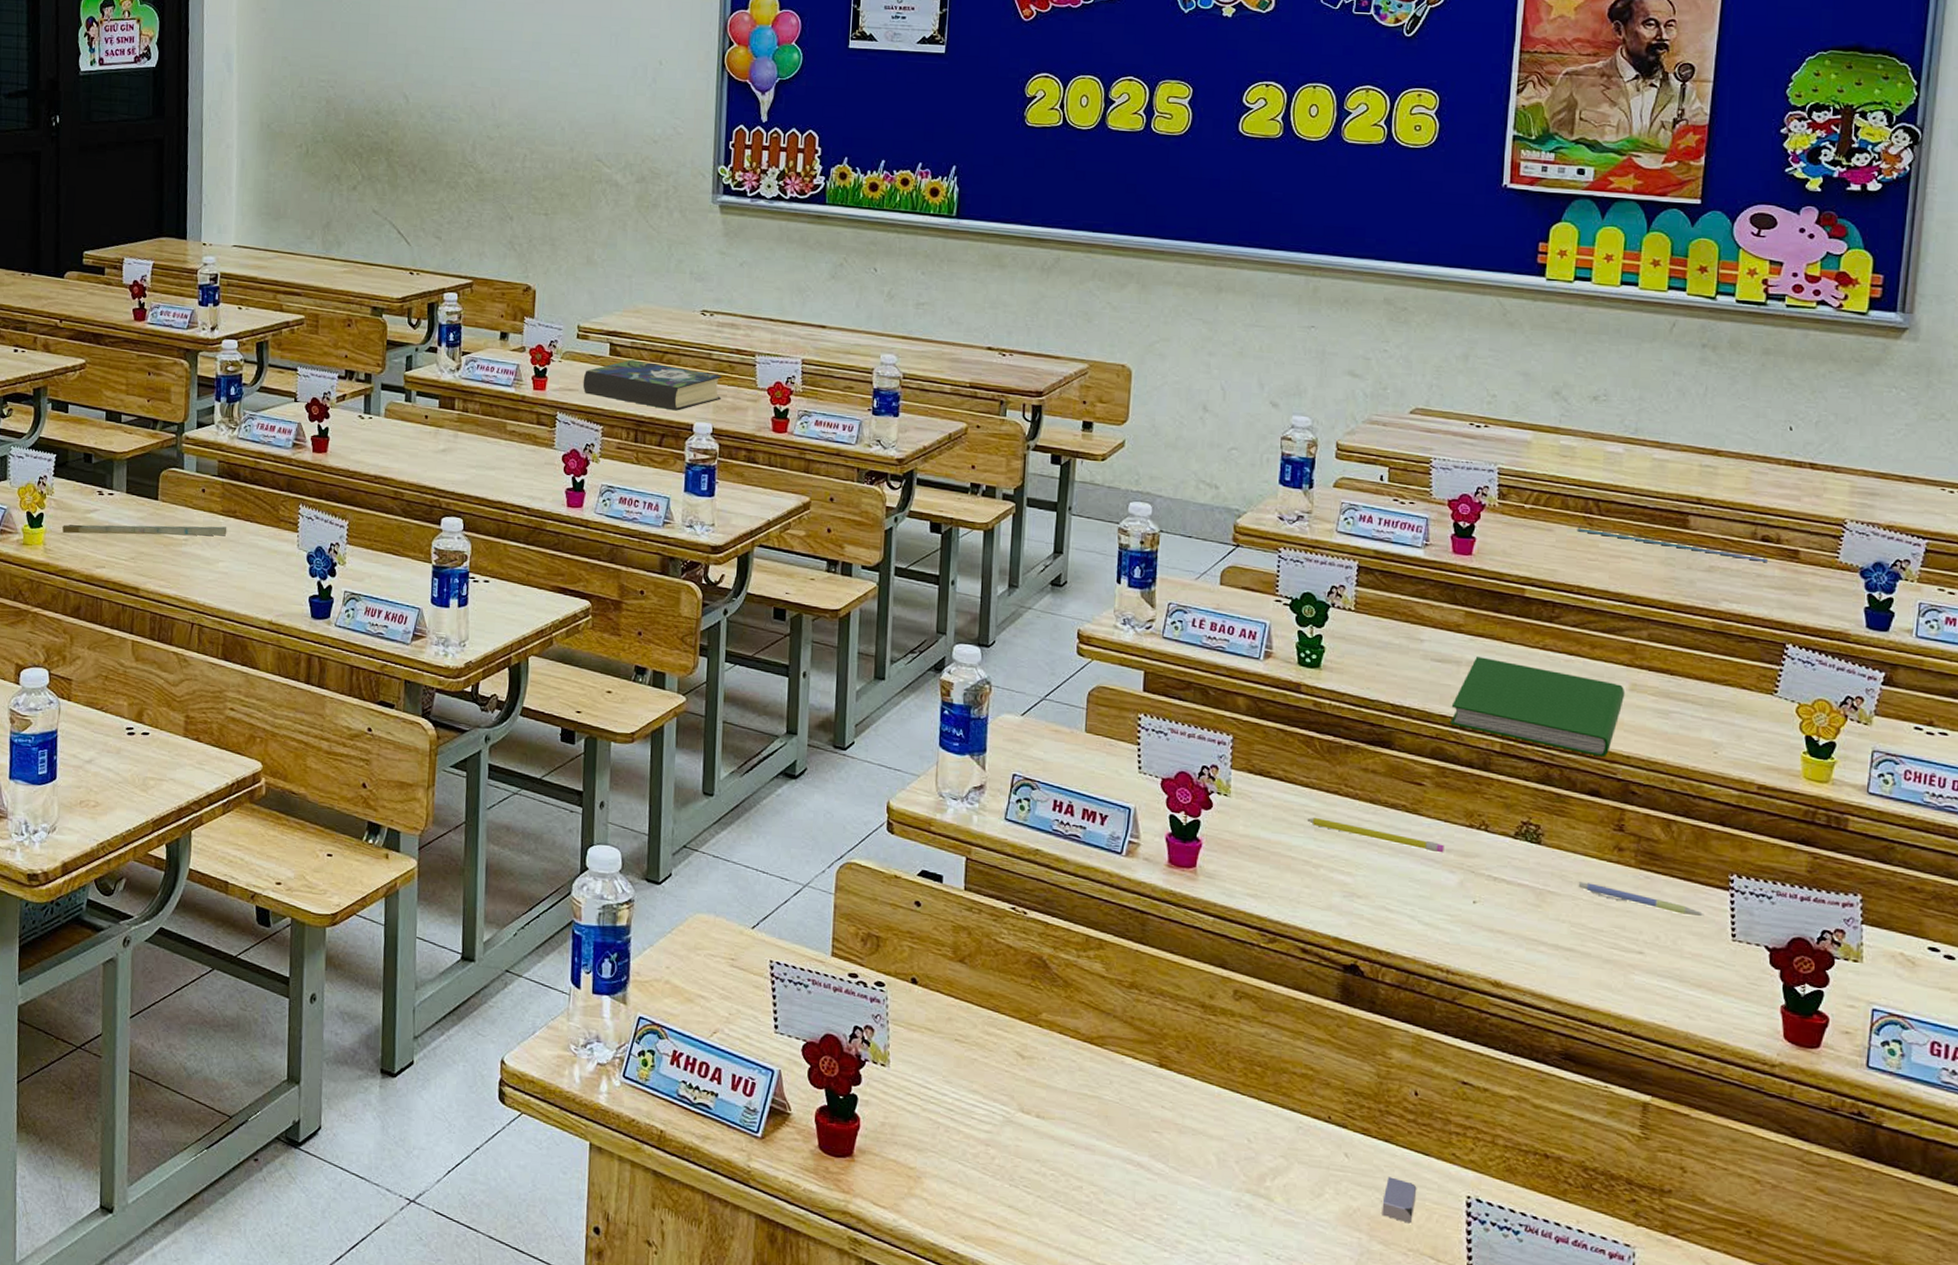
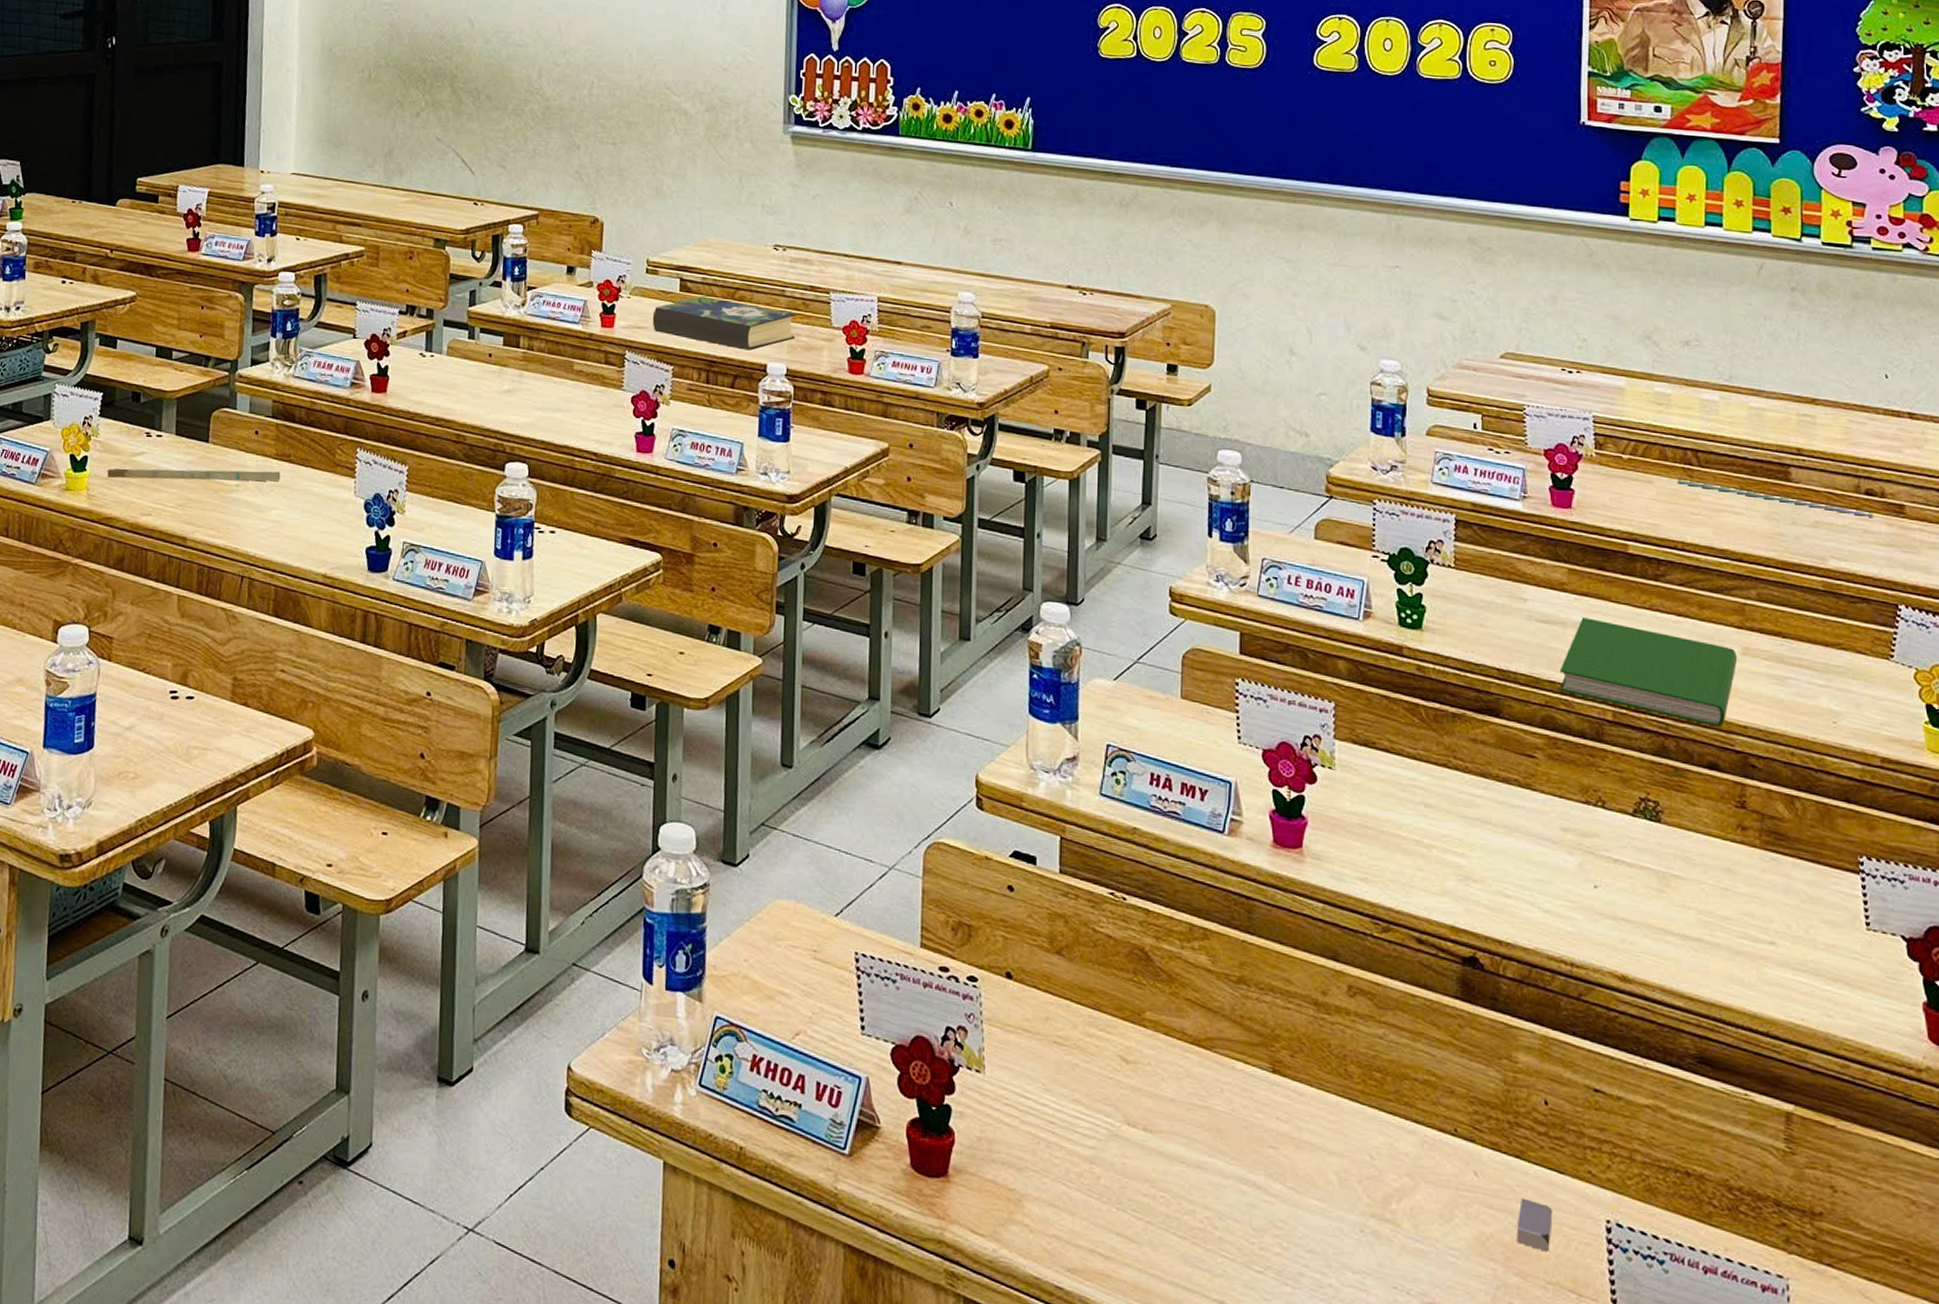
pencil: present [1307,817,1444,853] -> none [1416,792,1561,833]
pen: present [1578,882,1704,917] -> none [1702,864,1836,903]

